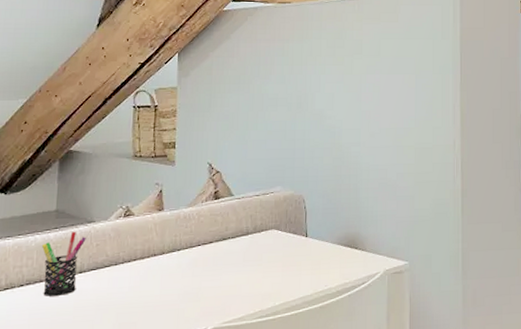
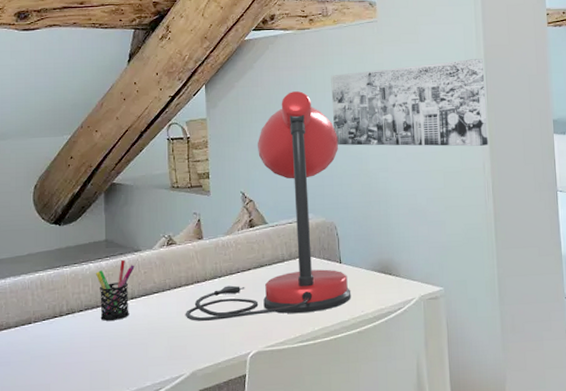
desk lamp: none [138,64,315,297] -> present [185,91,351,321]
wall art: none [308,40,459,124] -> present [331,59,488,147]

